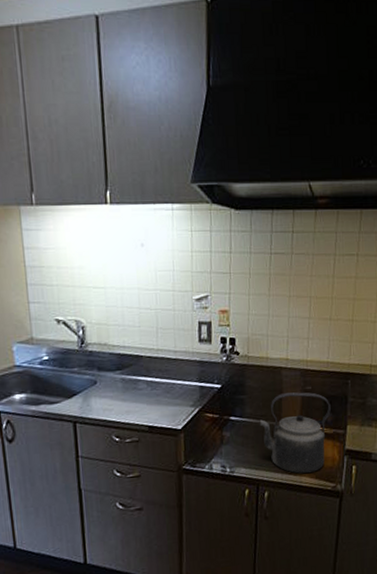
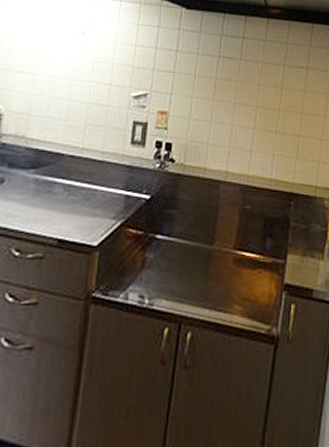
kettle: present [259,392,331,474] -> none [189,211,271,311]

